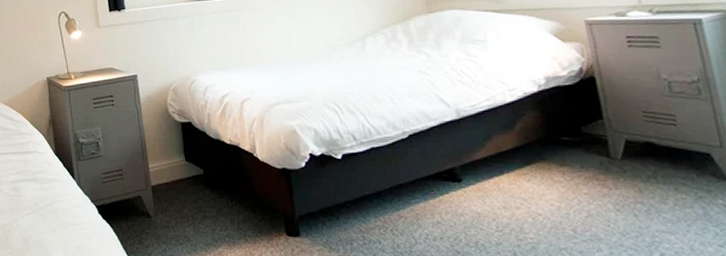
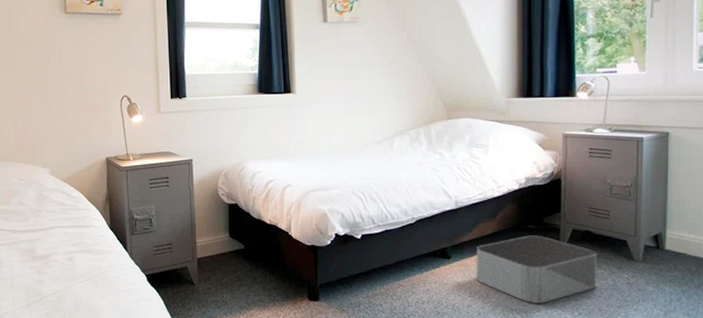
storage bin: none [495,149,680,240] -> present [476,235,597,303]

